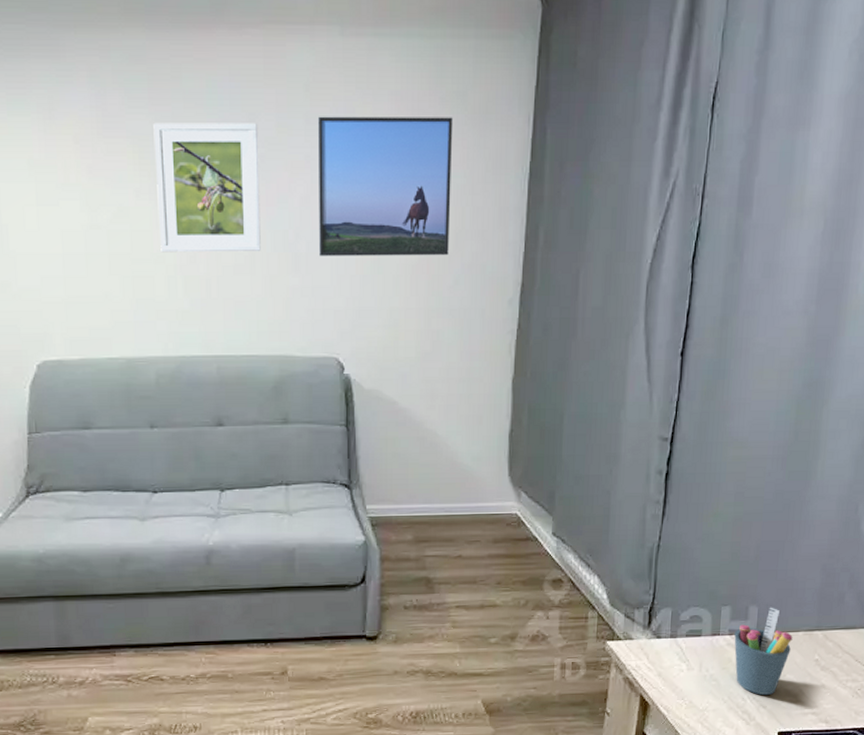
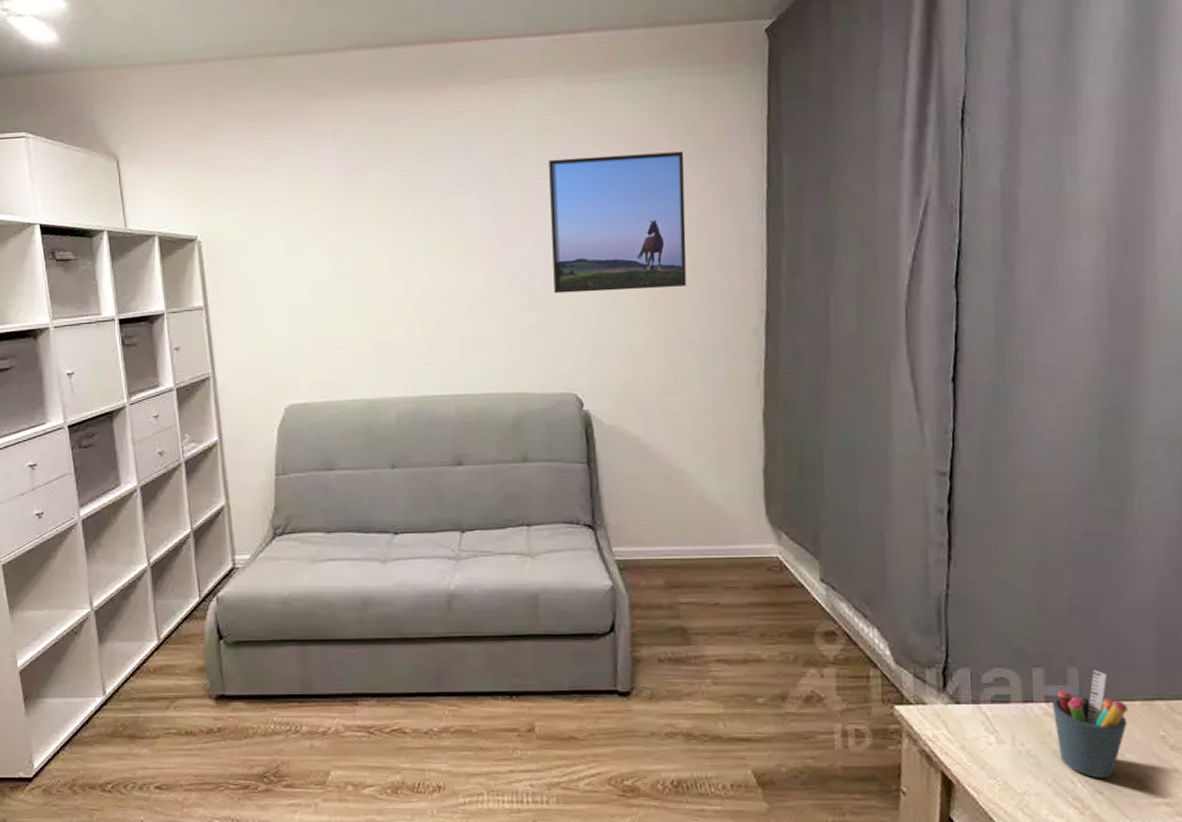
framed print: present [153,122,261,253] -> none [392,170,496,297]

